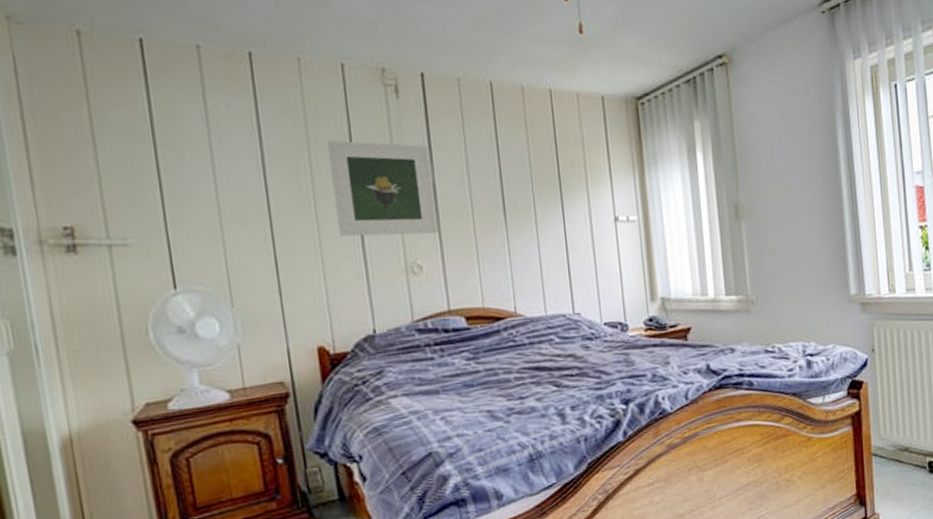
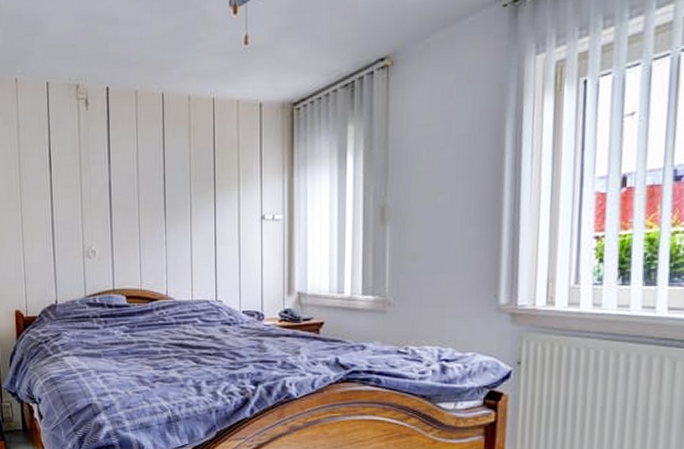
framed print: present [327,140,438,237] -> none [33,145,110,225]

